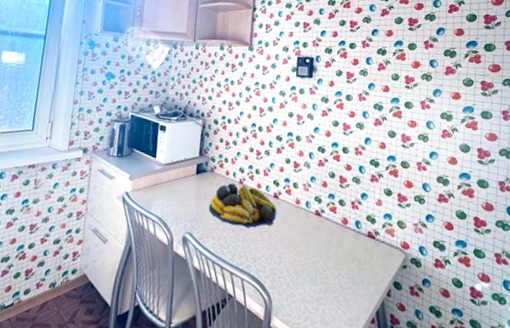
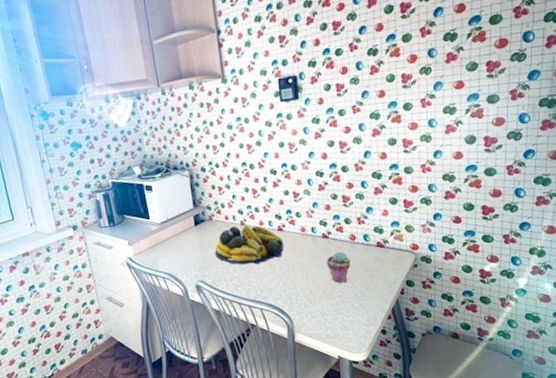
potted succulent: none [315,233,340,269] -> present [326,251,351,283]

